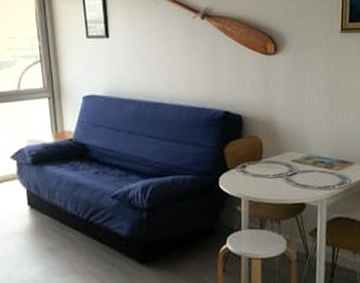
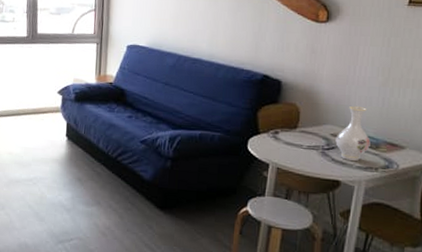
vase: none [296,130,326,183] -> present [335,105,371,162]

